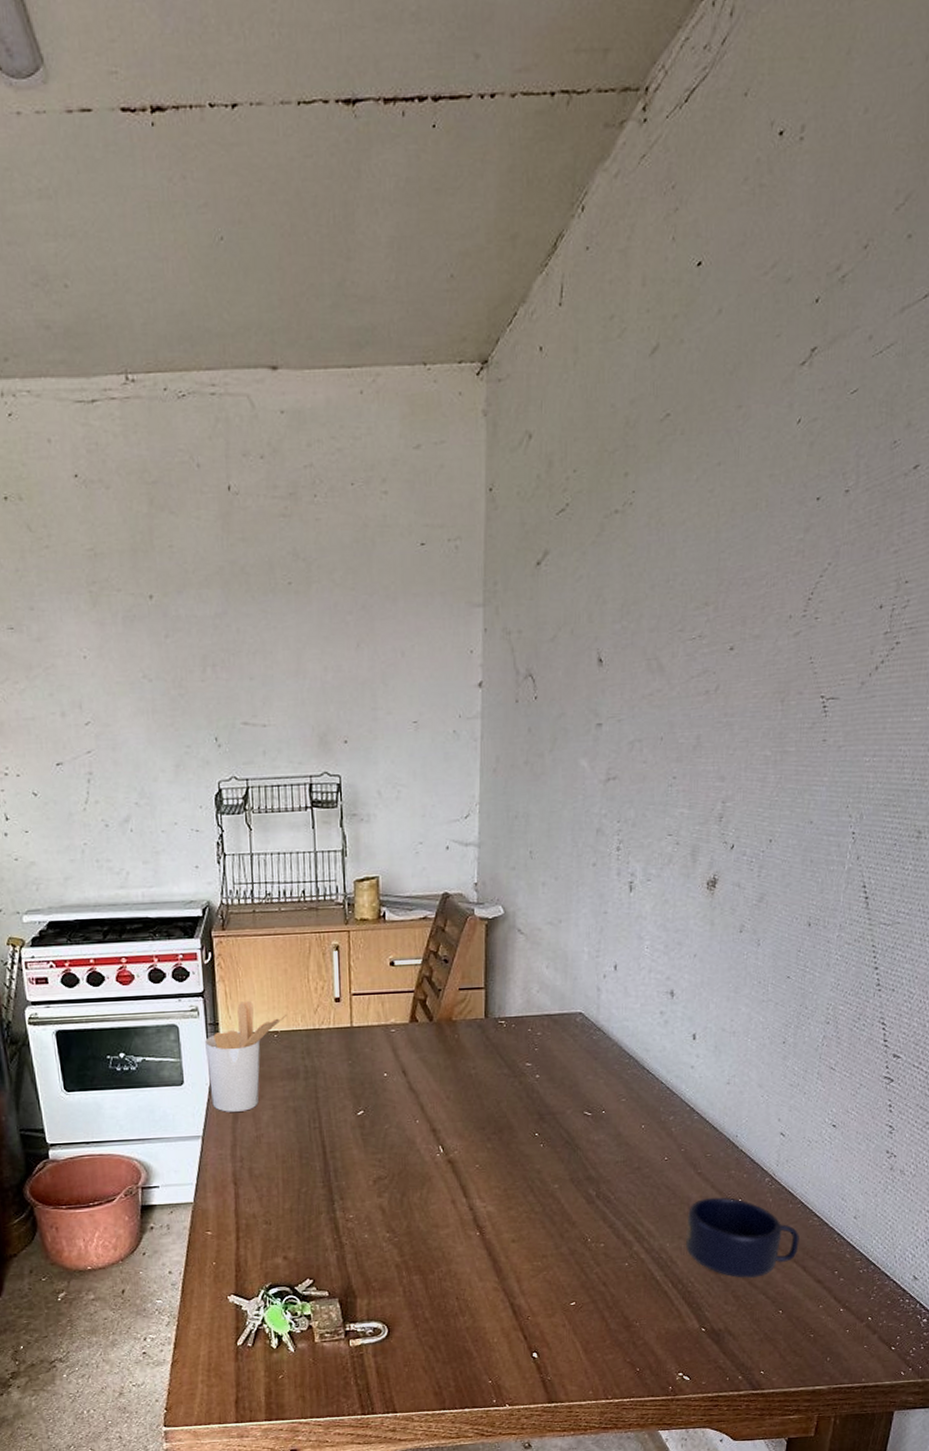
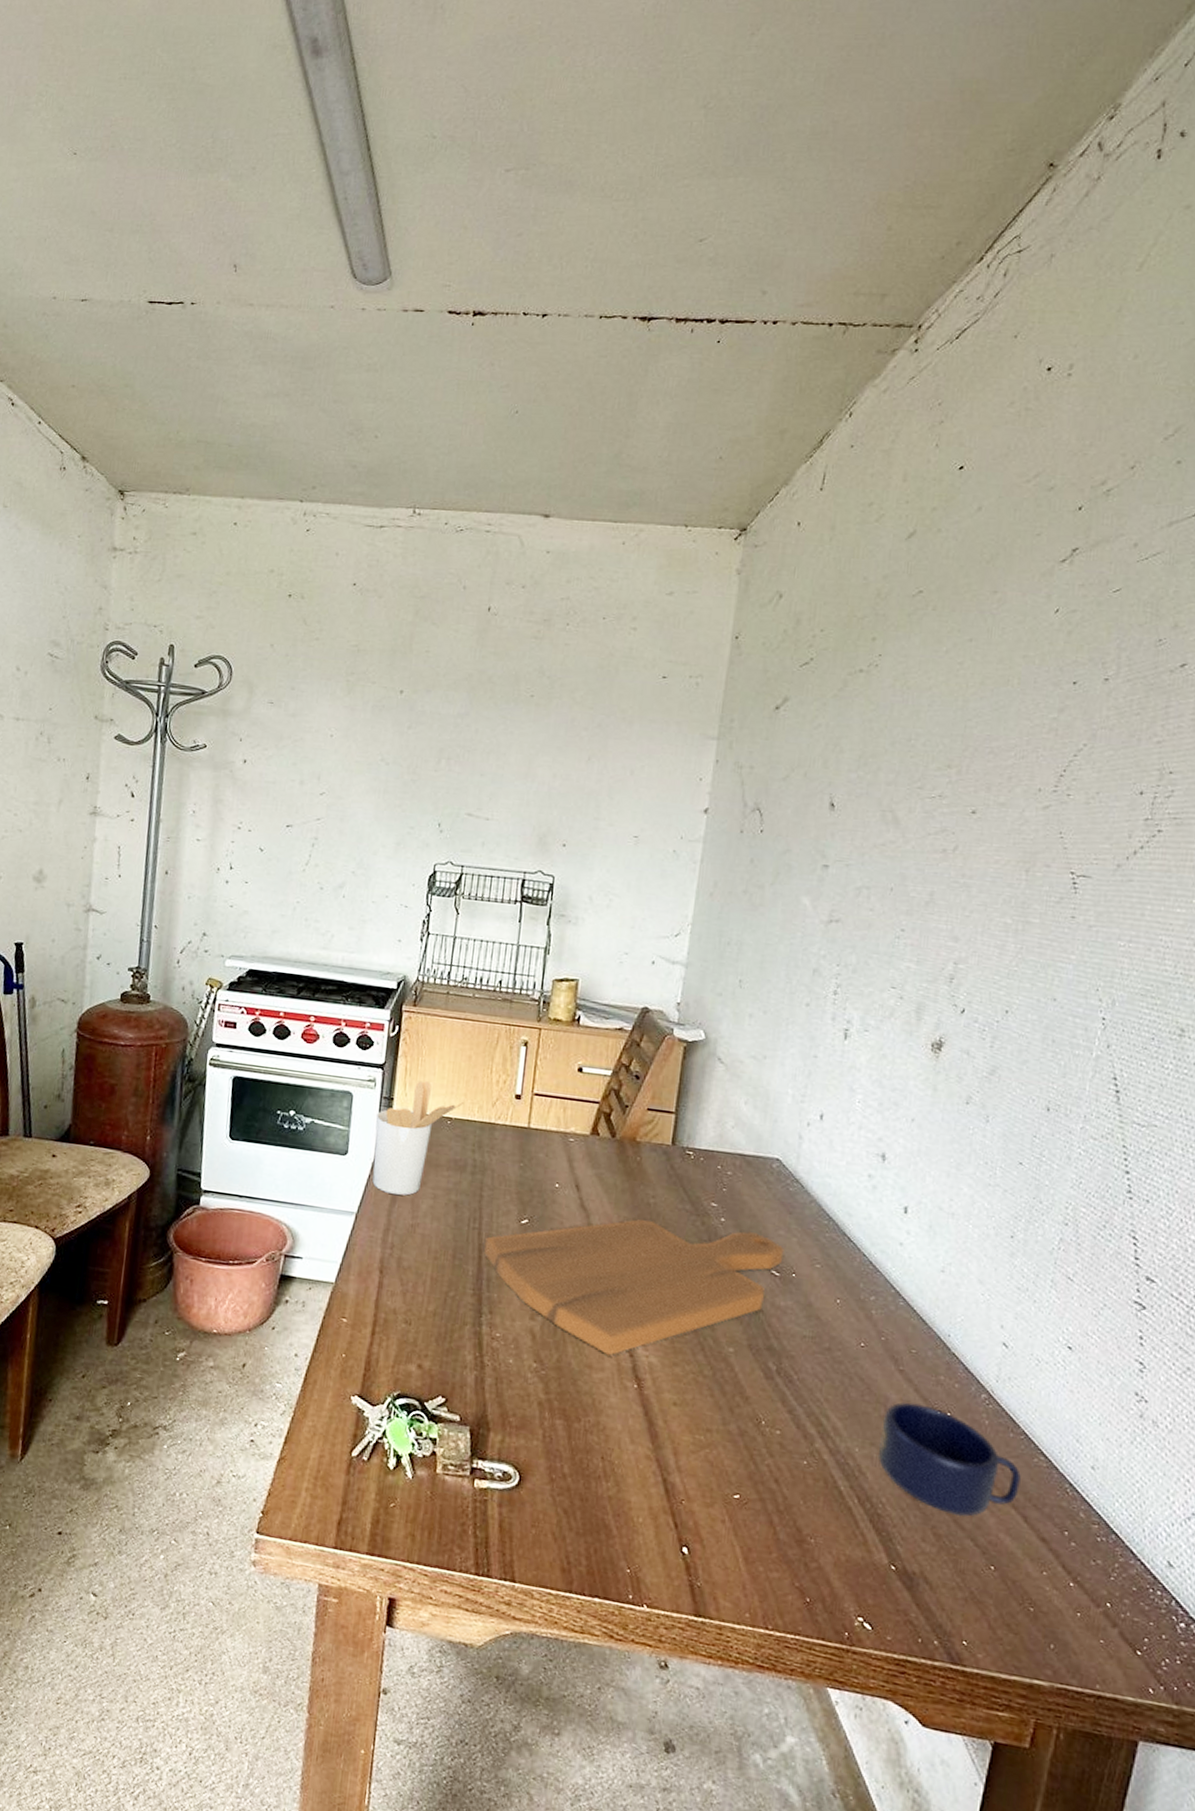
cutting board: none [327,1081,593,1214] -> present [484,1219,784,1356]

